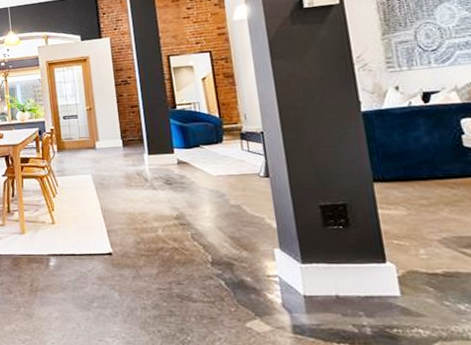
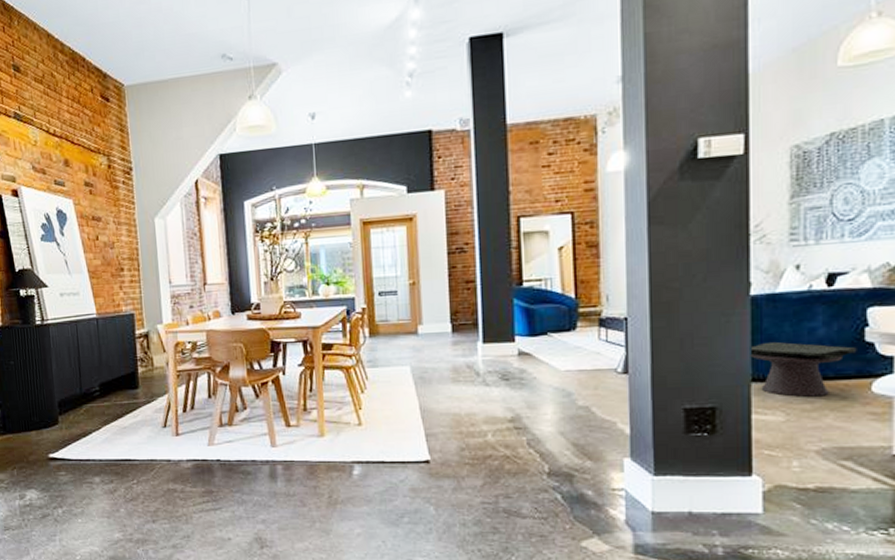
side table: none [368,148,459,194] -> present [750,341,857,397]

